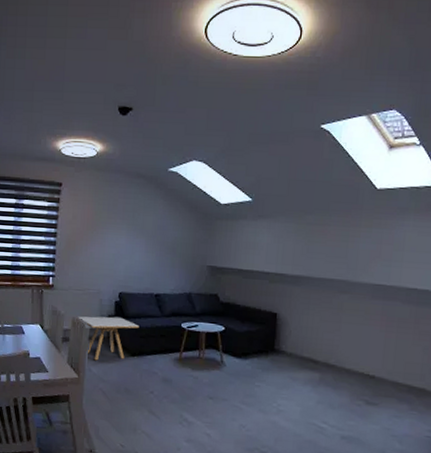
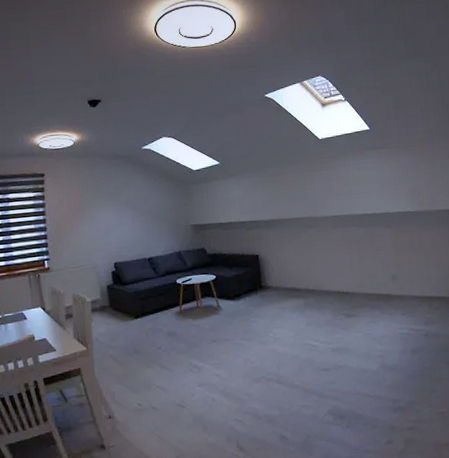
side table: present [76,316,139,361] -> none [76,285,138,330]

